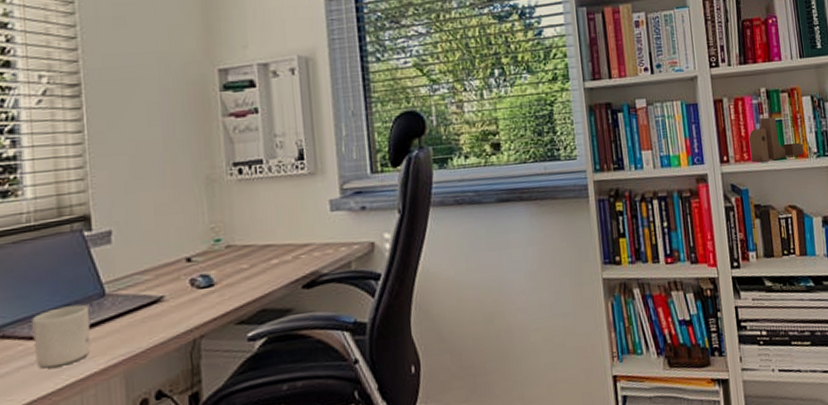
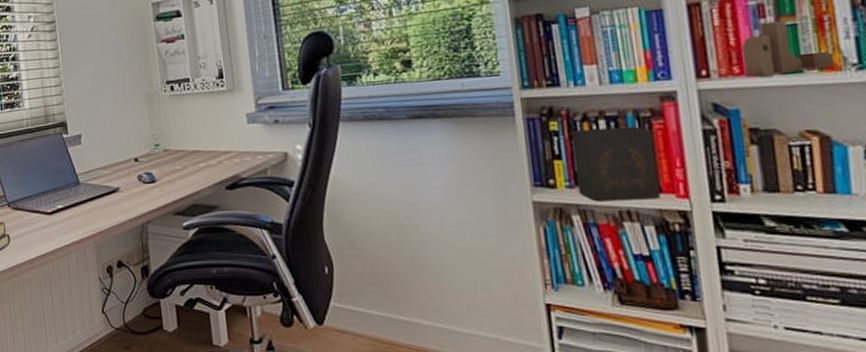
mug: present [32,304,91,369] -> none [33,189,72,234]
decorative box: none [632,205,697,275] -> present [571,126,661,202]

